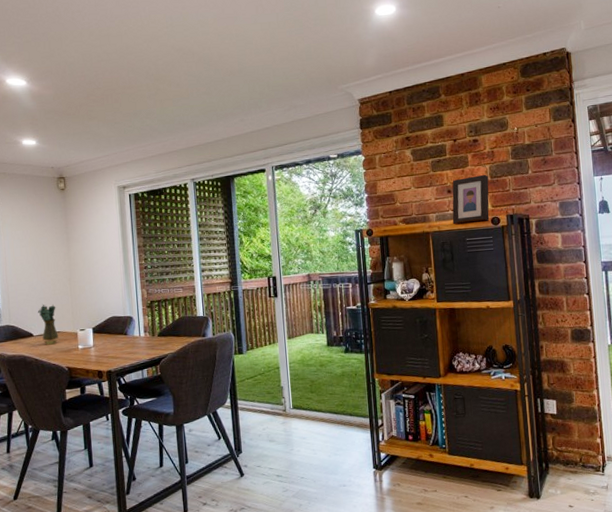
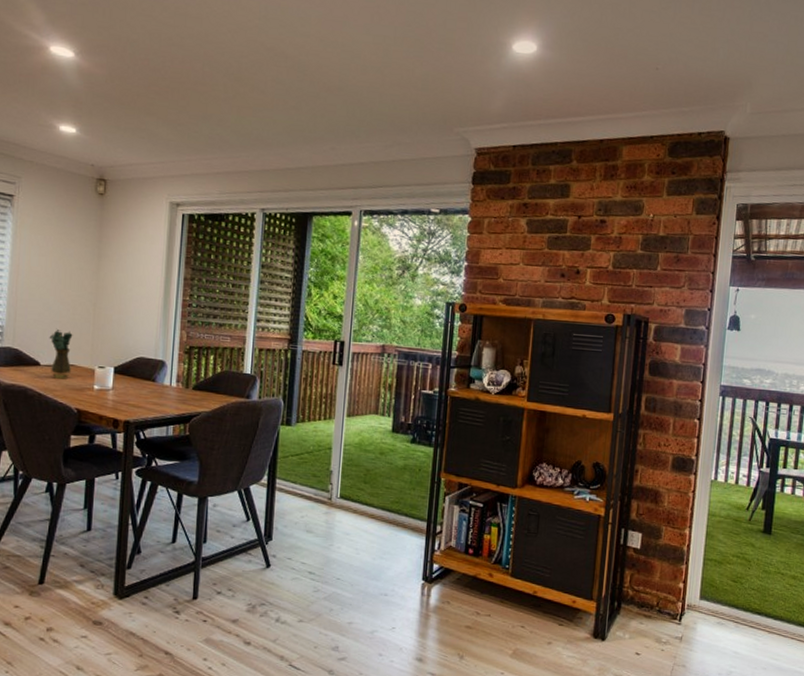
picture frame: present [452,174,490,226] -> none [560,262,610,319]

